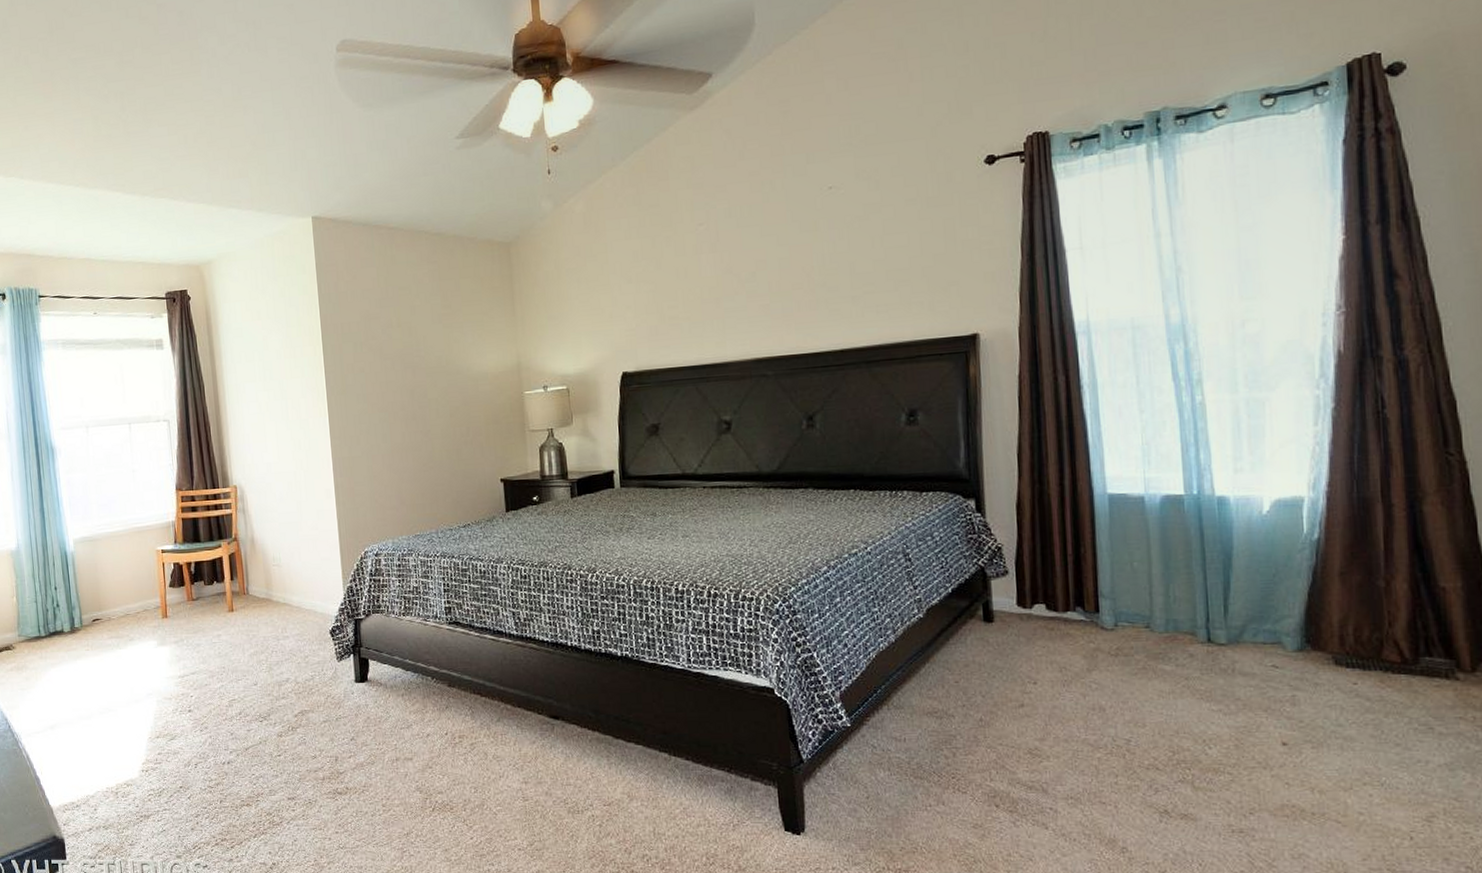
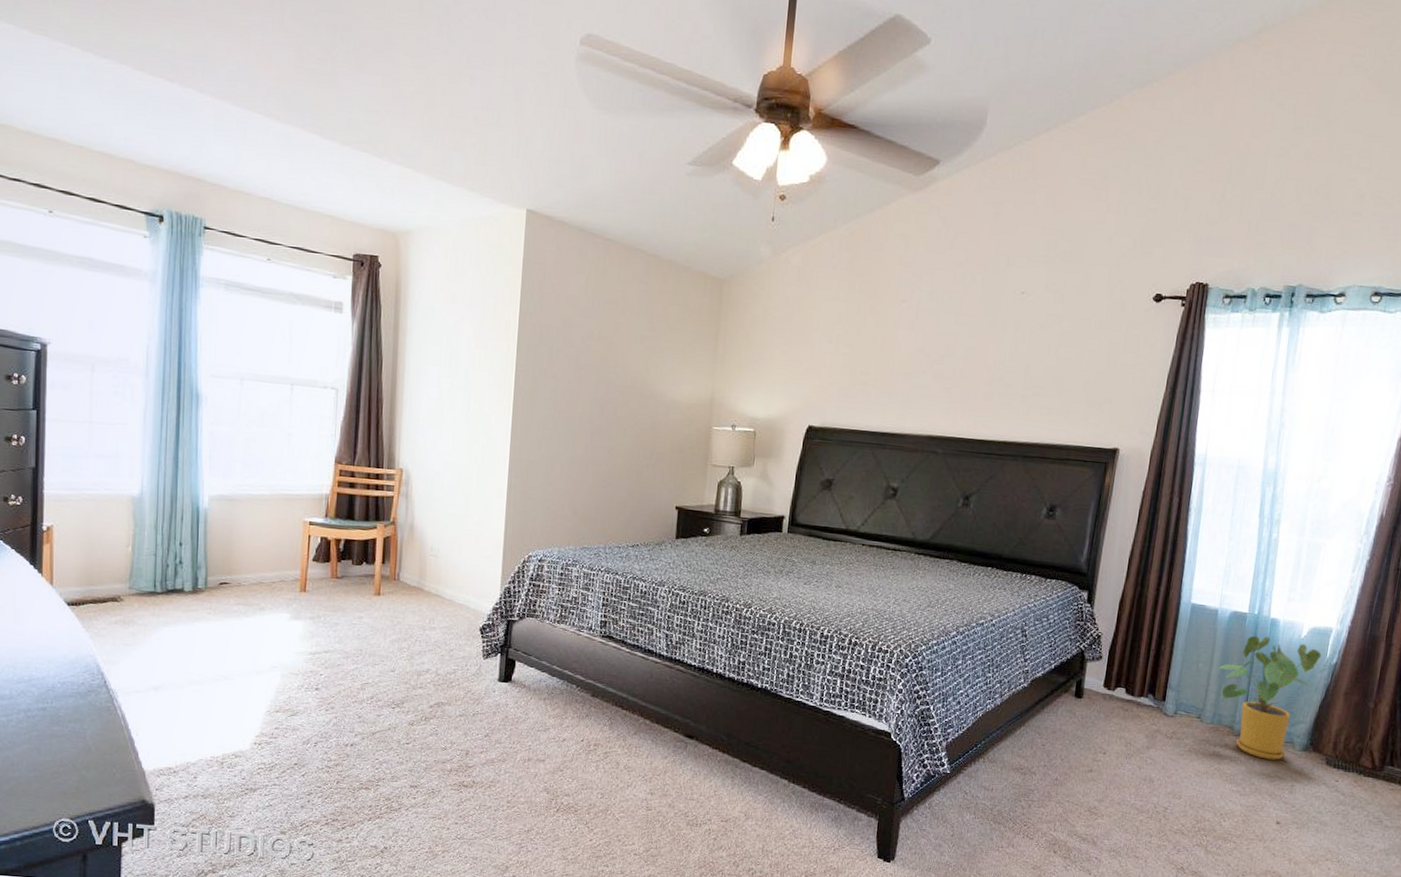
house plant: none [1159,519,1296,667] -> present [1217,635,1321,760]

